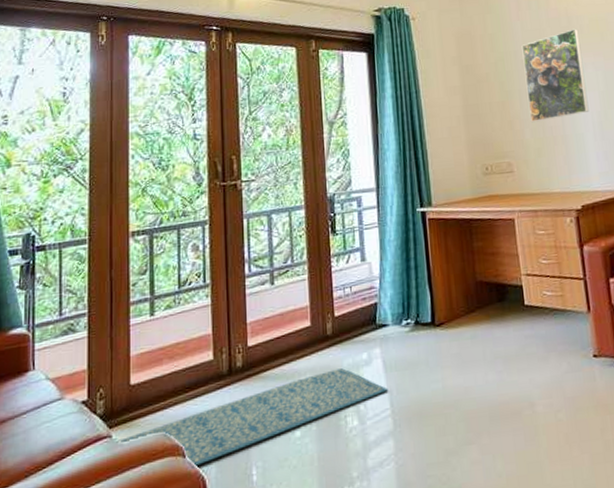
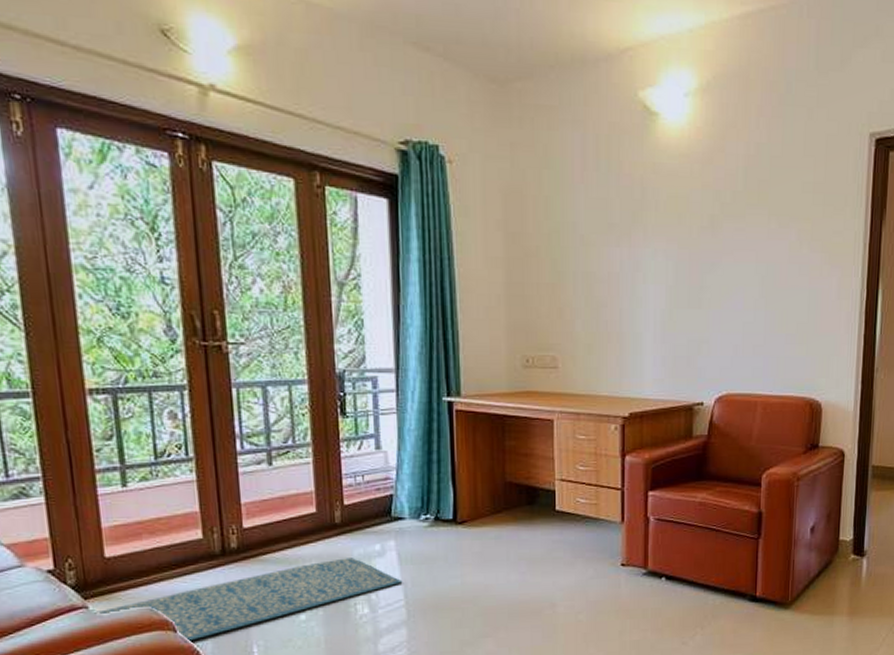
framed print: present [521,28,589,123] -> none [582,204,653,314]

